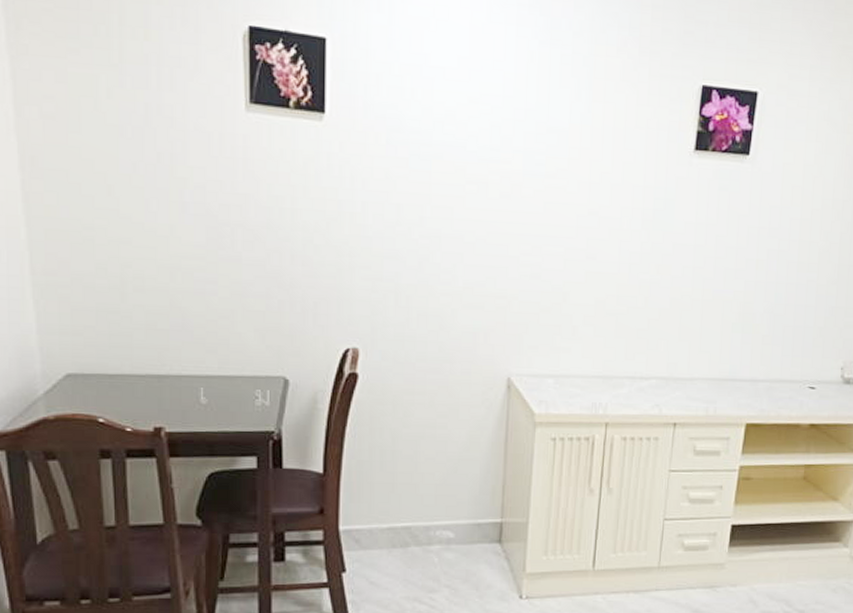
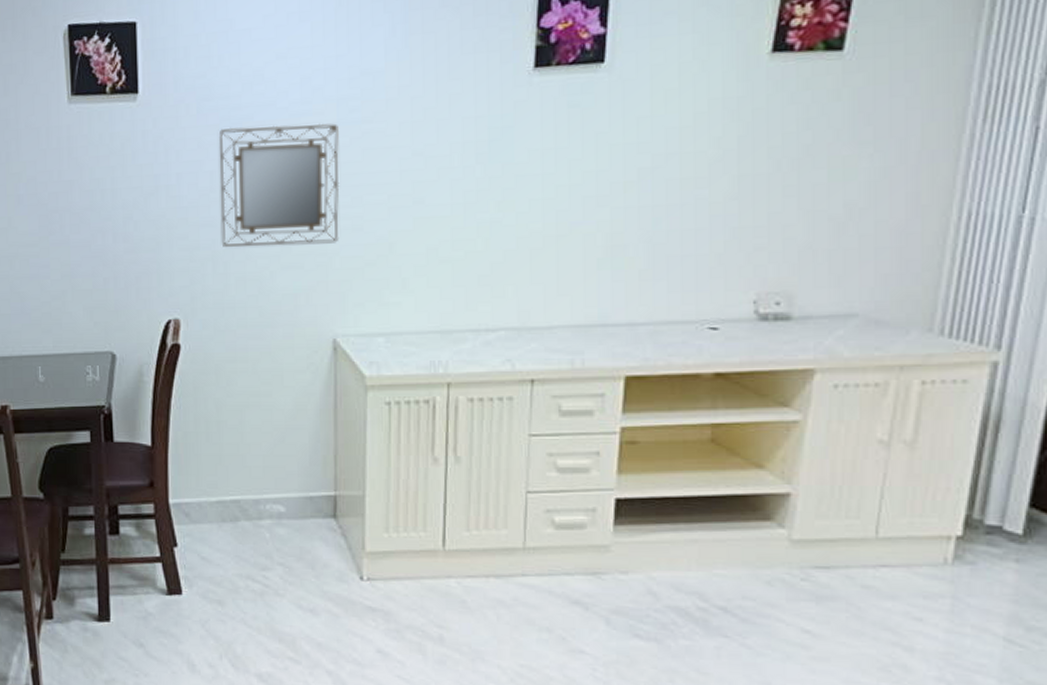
home mirror: none [405,163,524,288] -> present [218,123,340,248]

